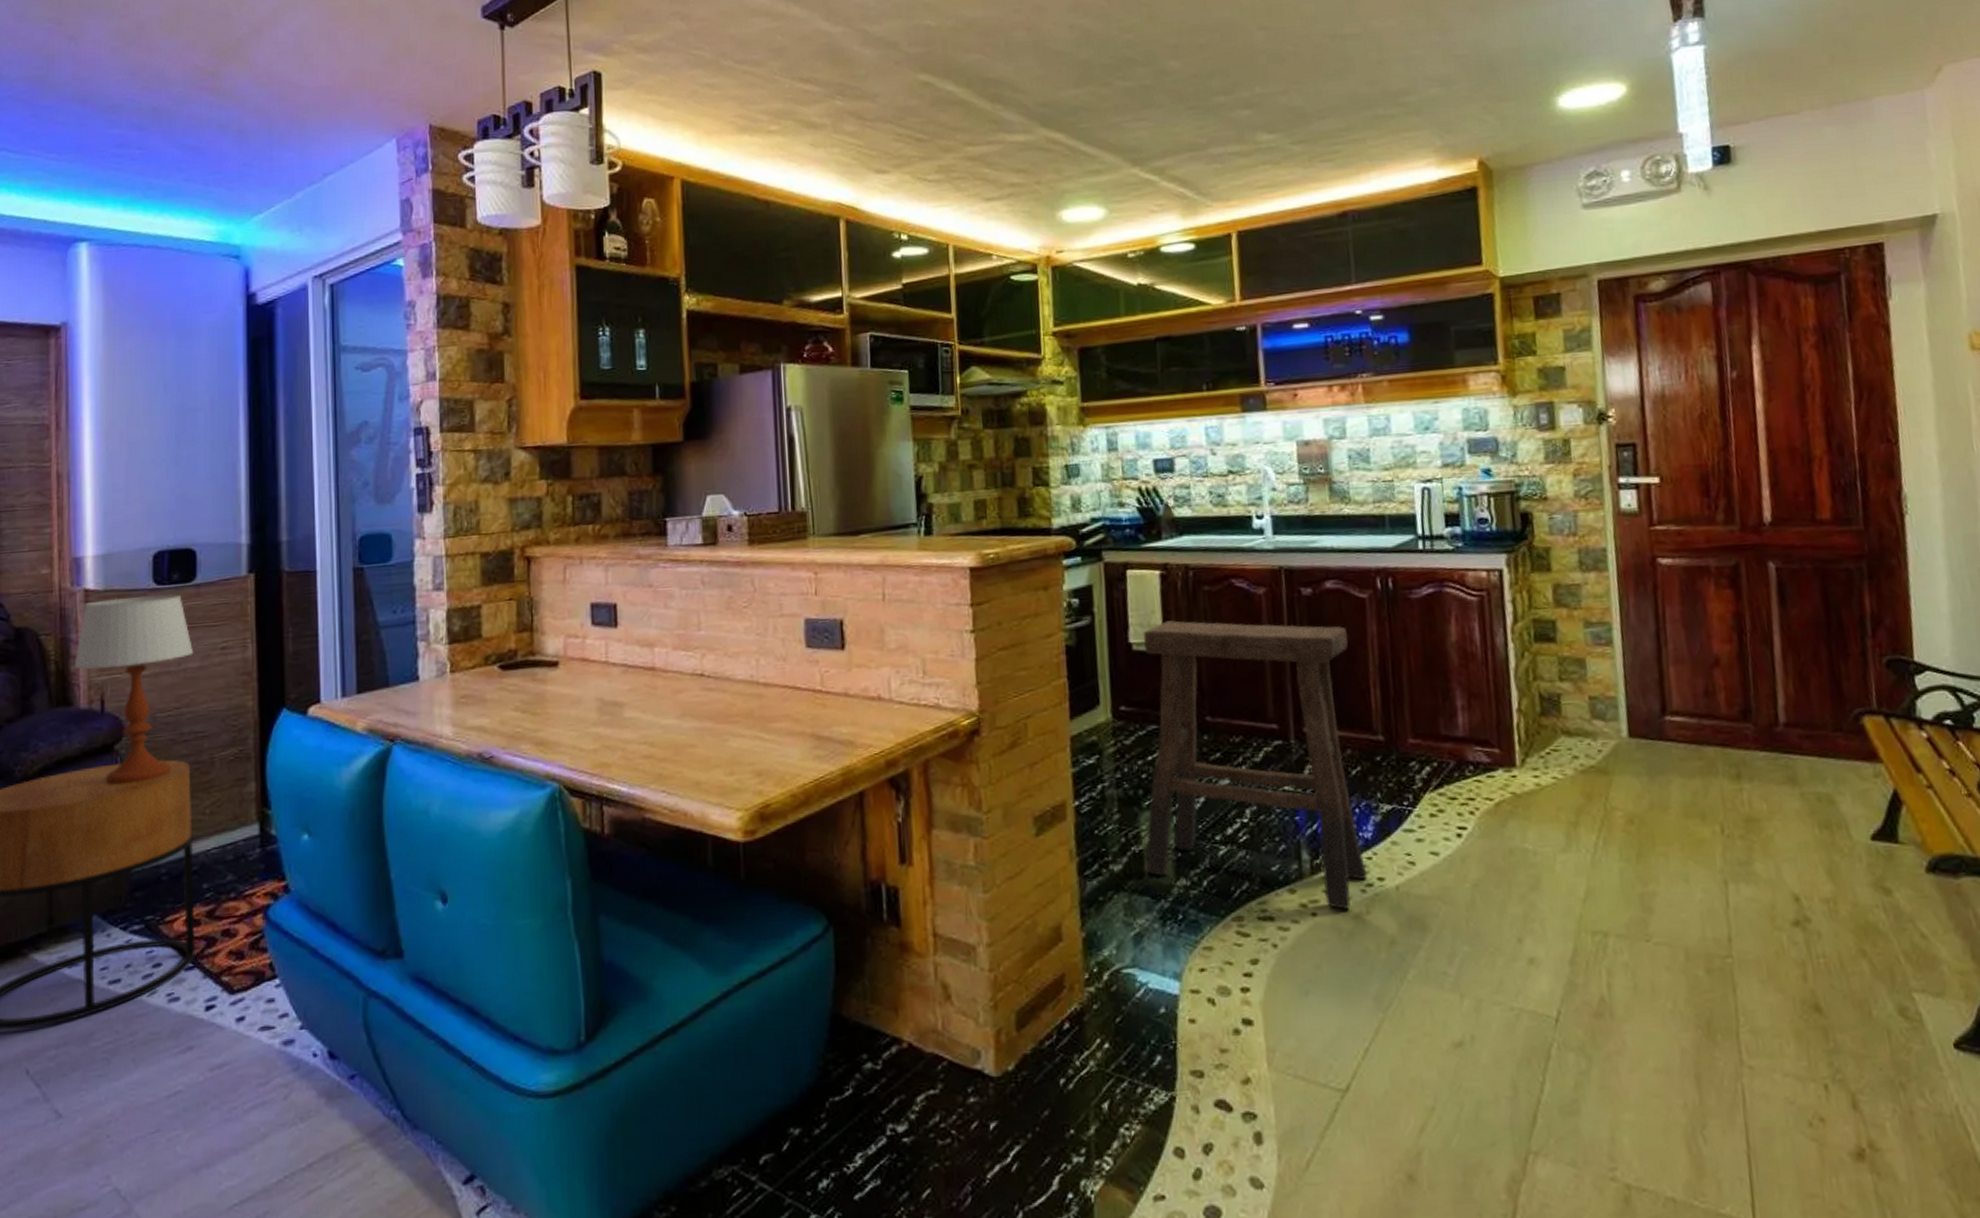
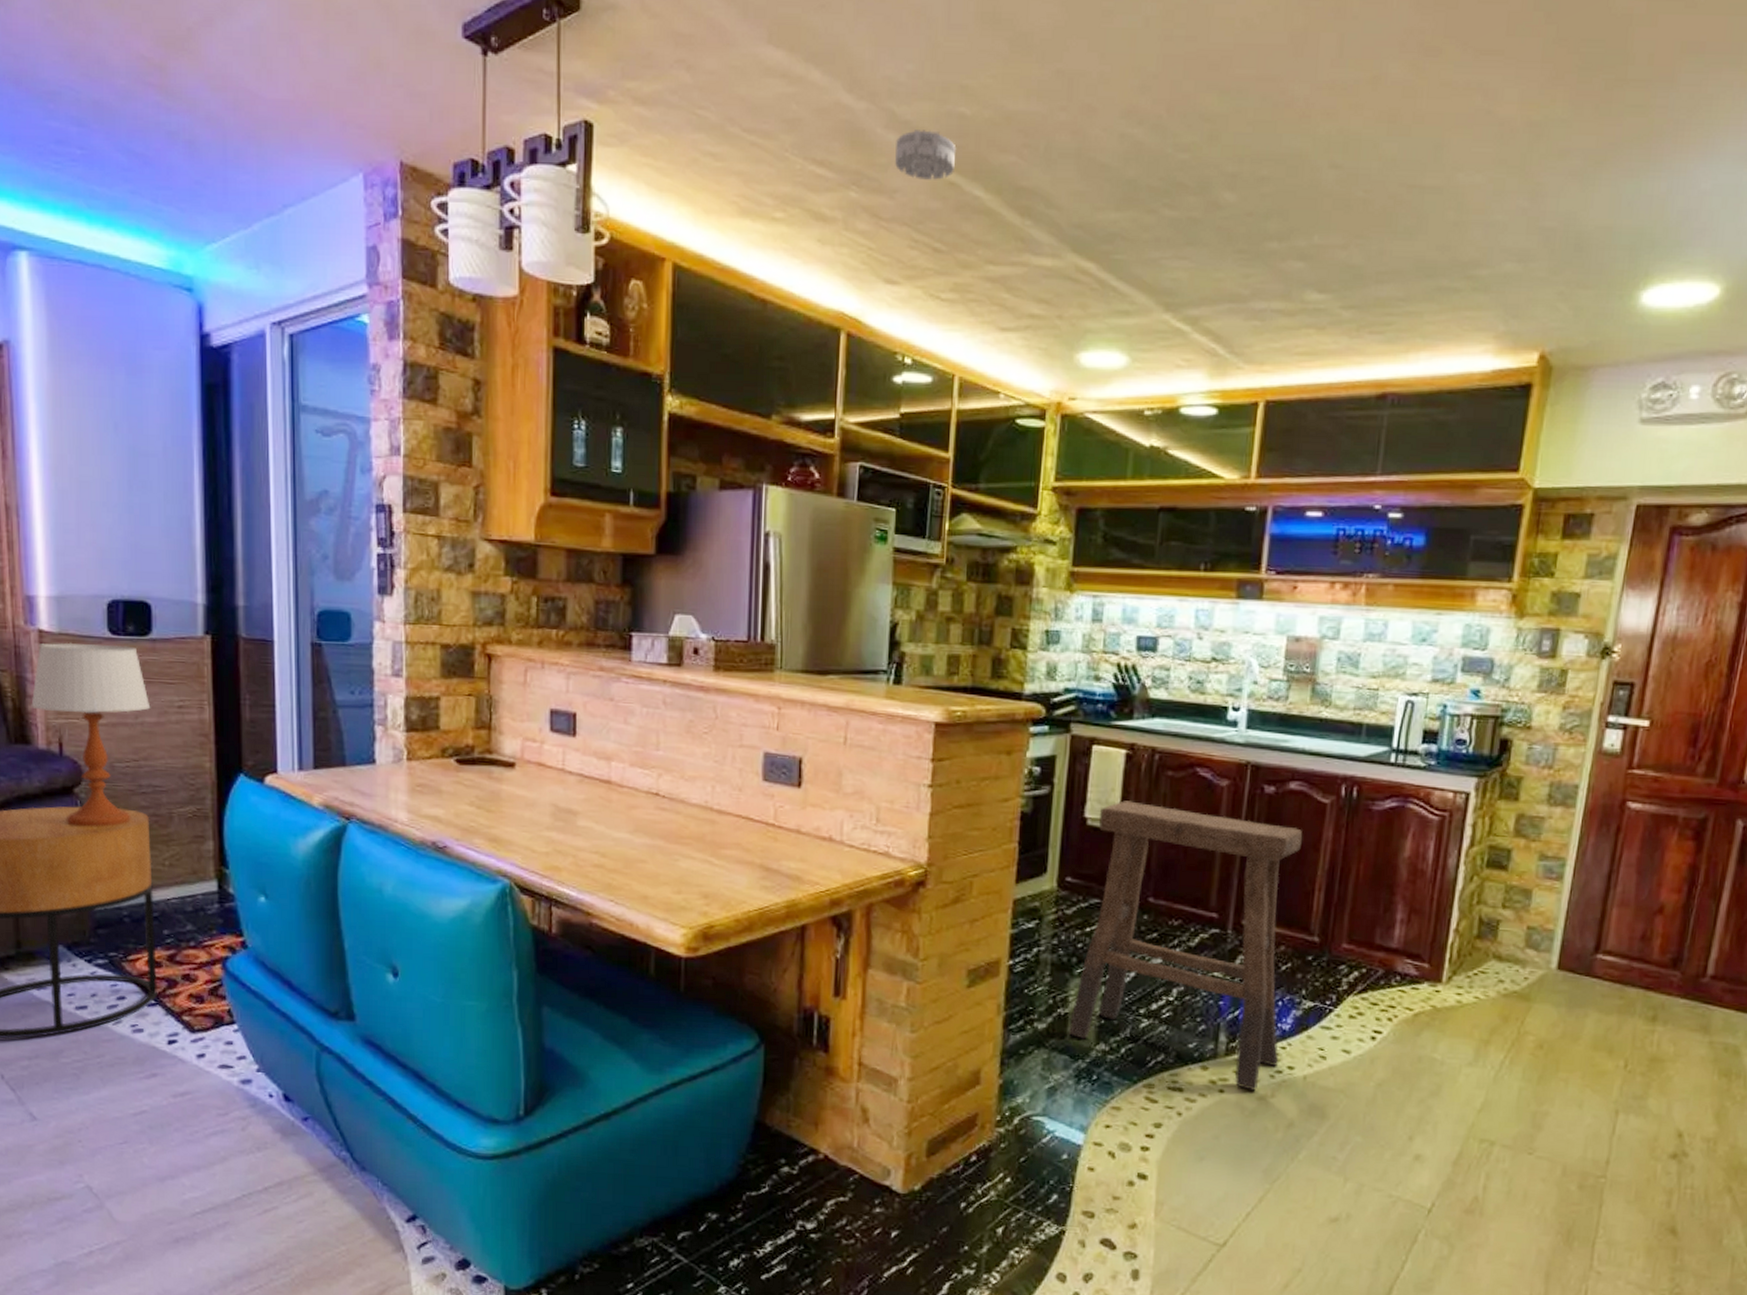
smoke detector: none [872,42,927,84] -> present [895,130,957,180]

